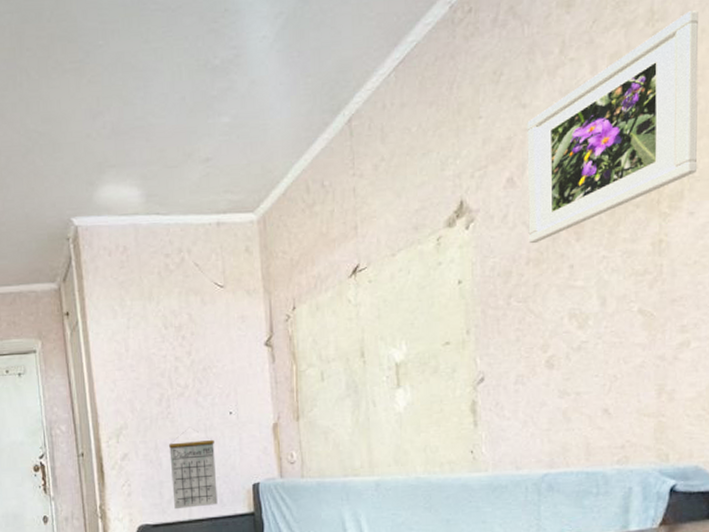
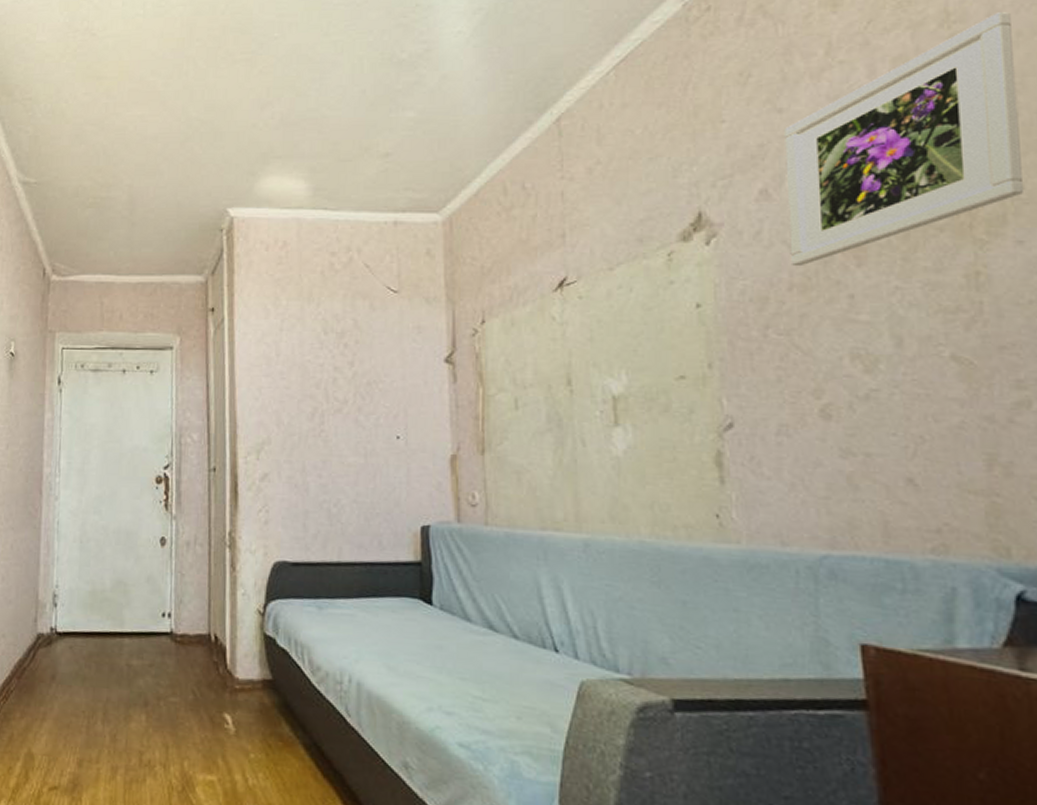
calendar: present [169,430,218,510] -> none [319,453,376,548]

